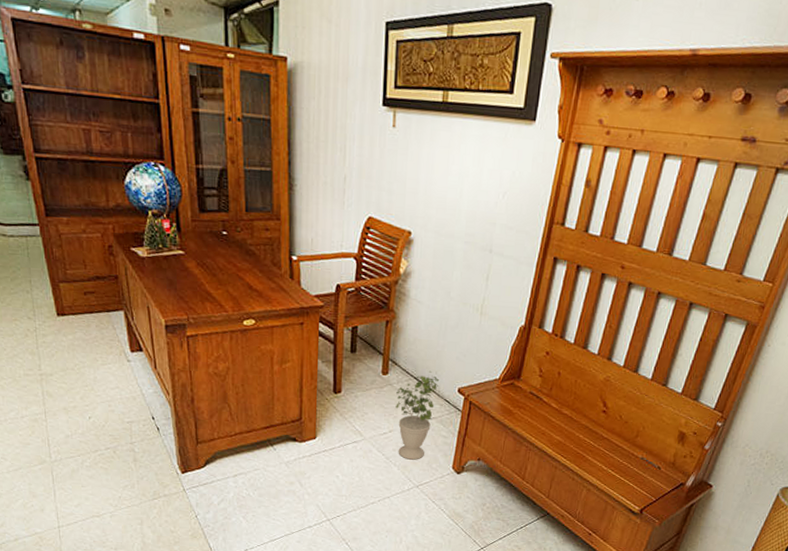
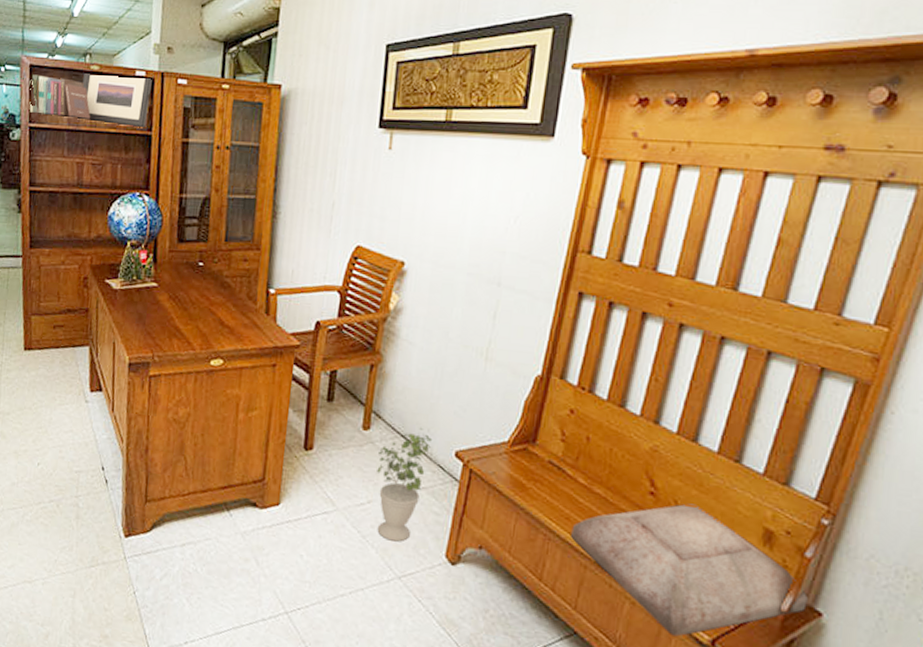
books: none [14,29,90,84] -> present [29,74,91,120]
picture frame: none [76,21,153,96] -> present [77,63,152,128]
cushion: none [546,417,704,510] -> present [571,503,808,637]

